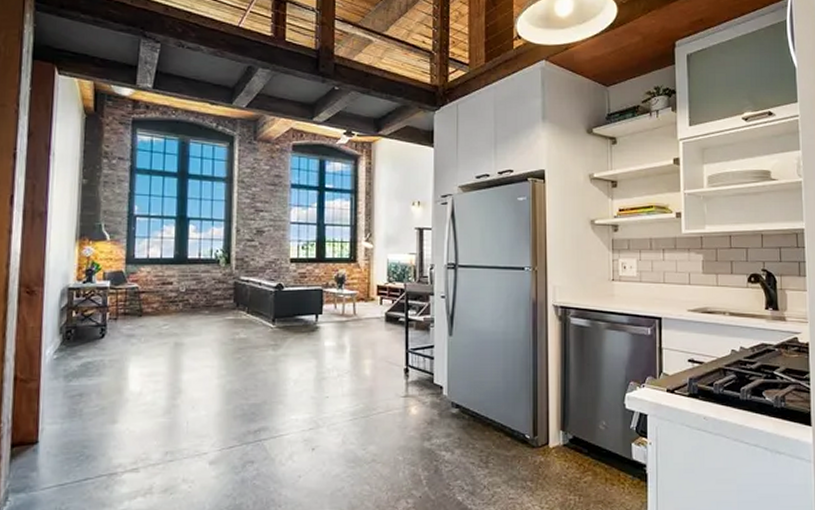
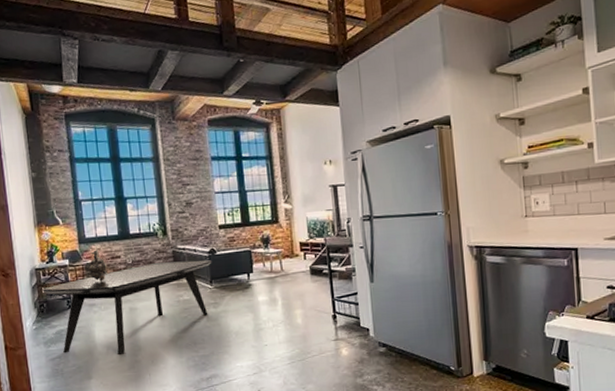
dining table: none [73,294,278,396] -> present [42,260,212,354]
decorative urn: none [128,271,156,310] -> present [84,248,108,282]

